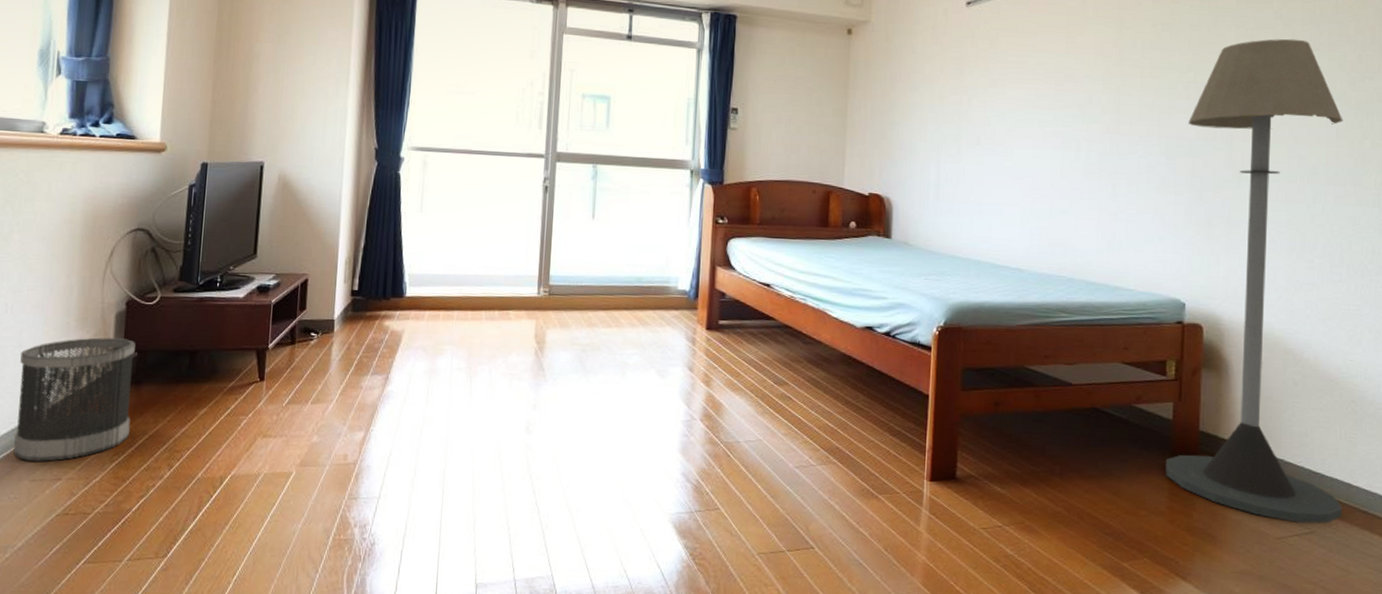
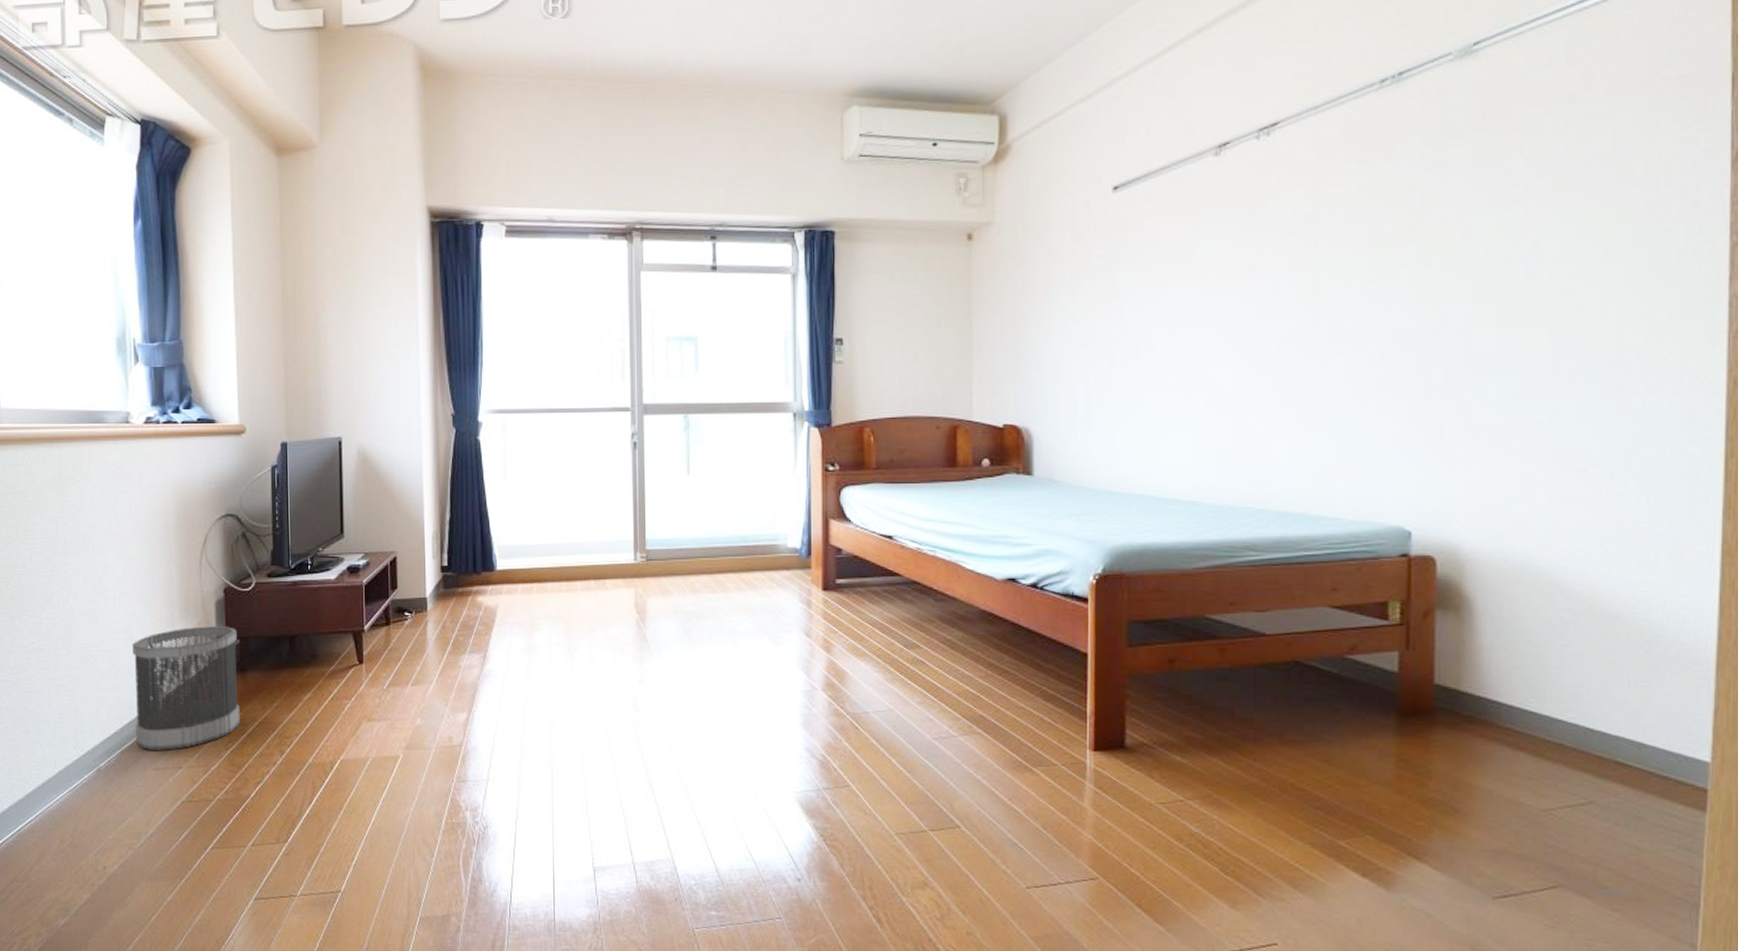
floor lamp: present [1166,39,1343,524] -> none [1391,189,1633,792]

